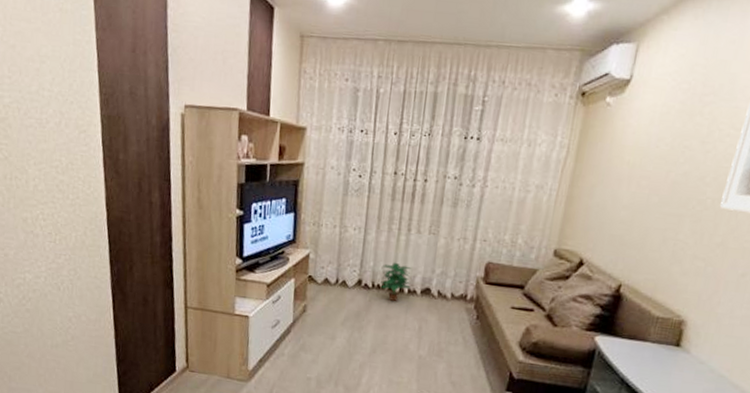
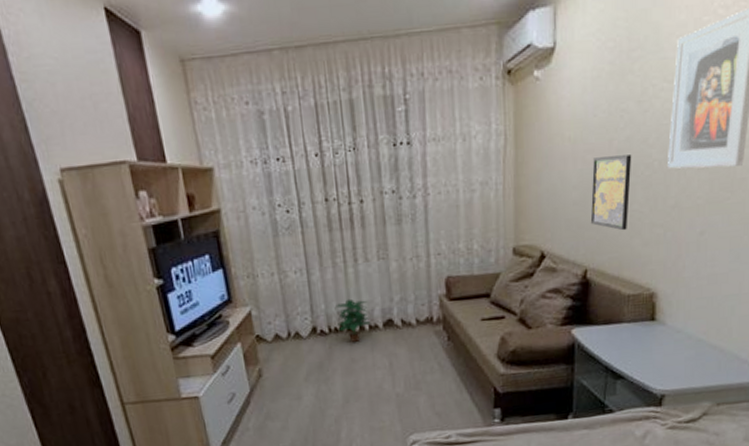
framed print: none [633,184,687,257] -> present [590,154,632,231]

